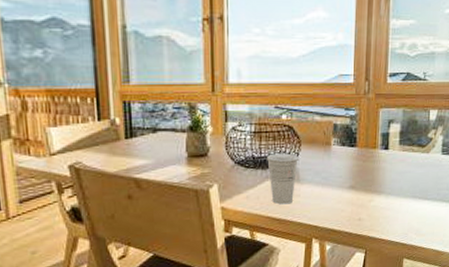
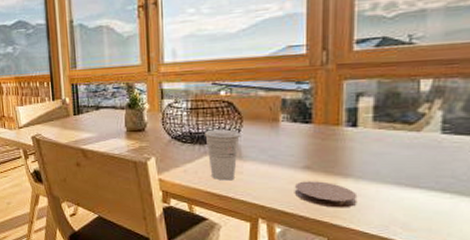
coaster: none [342,199,388,222] -> present [295,181,358,208]

